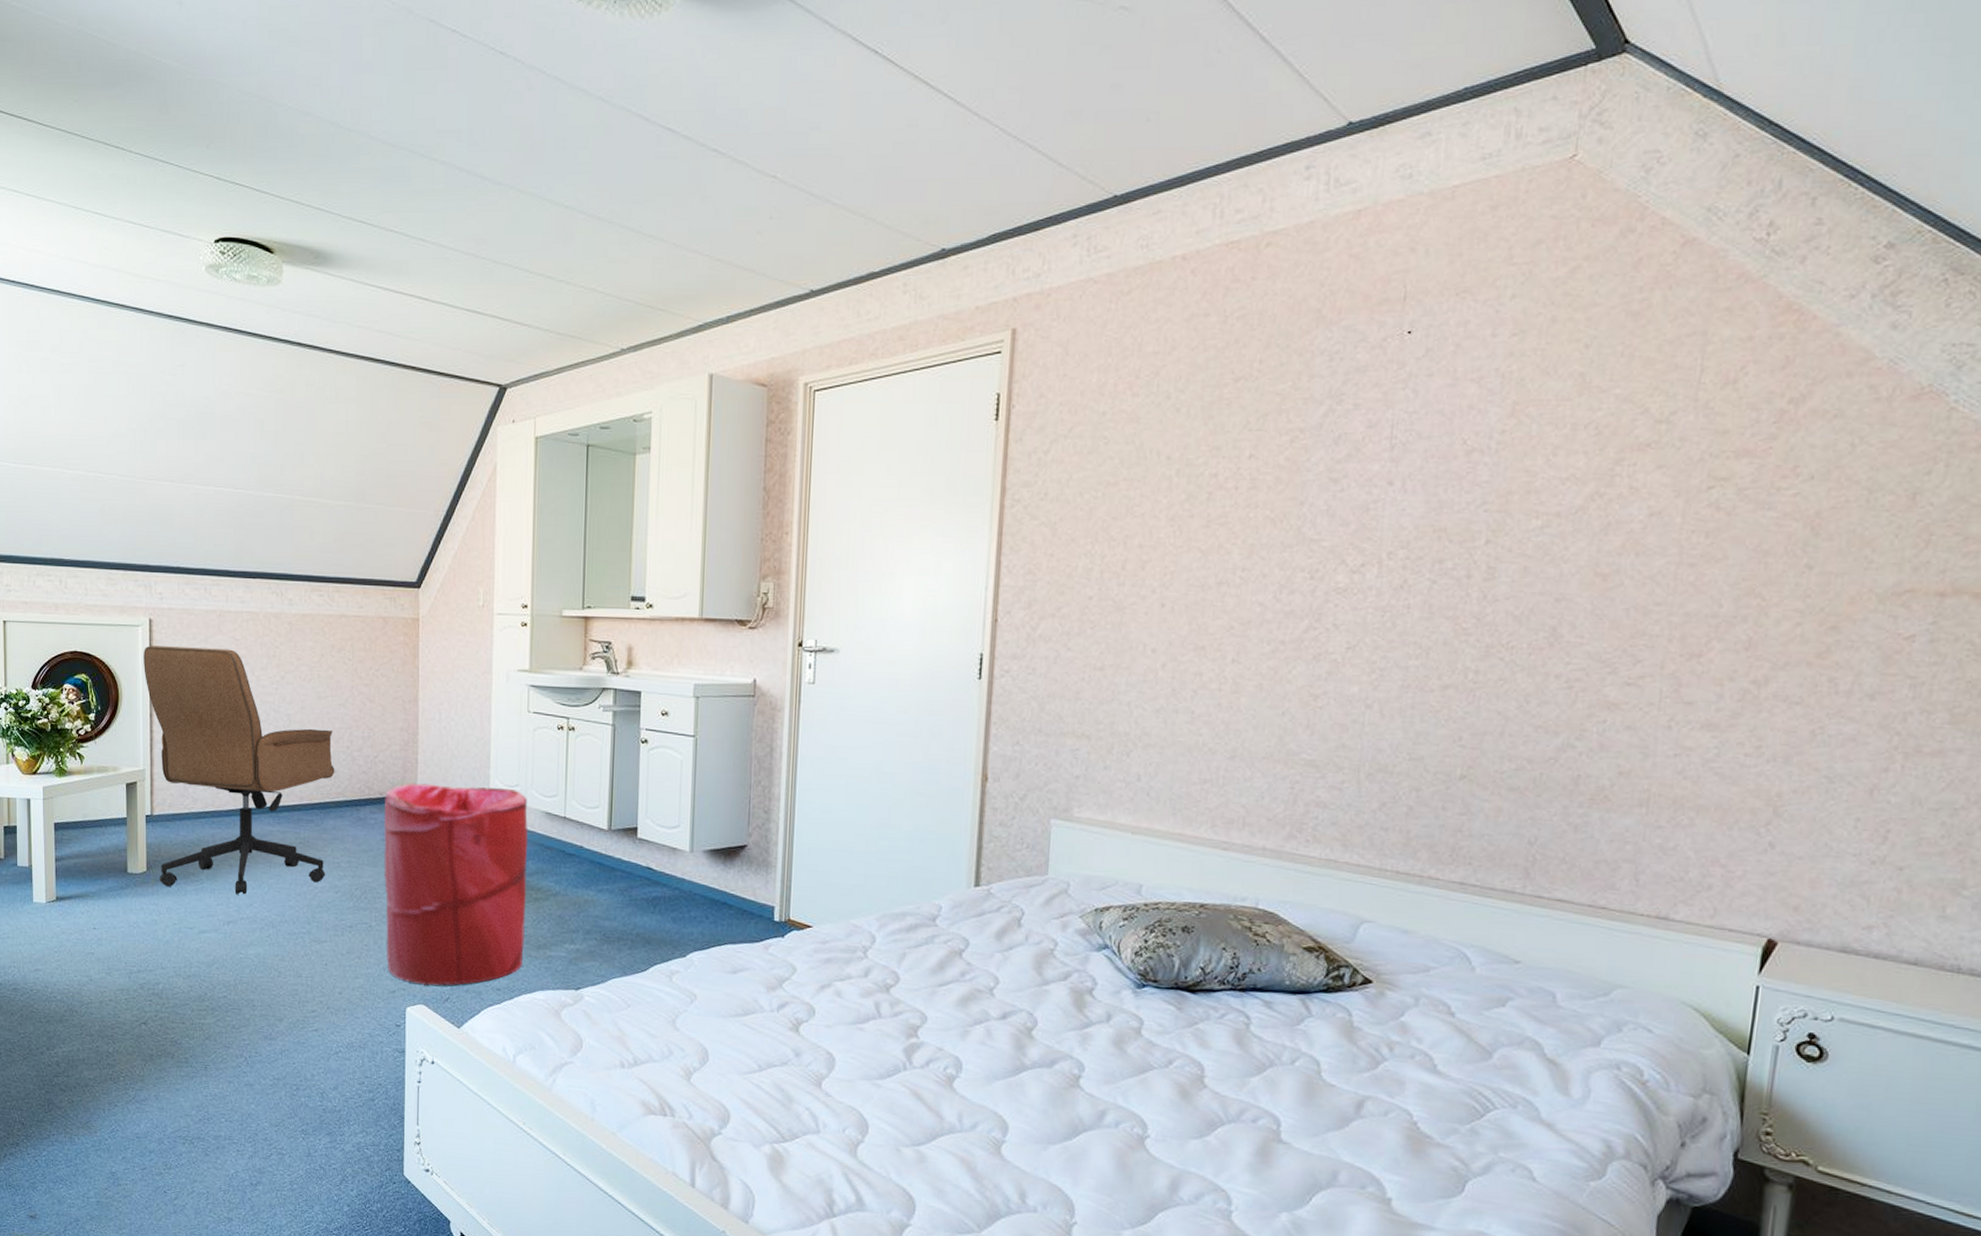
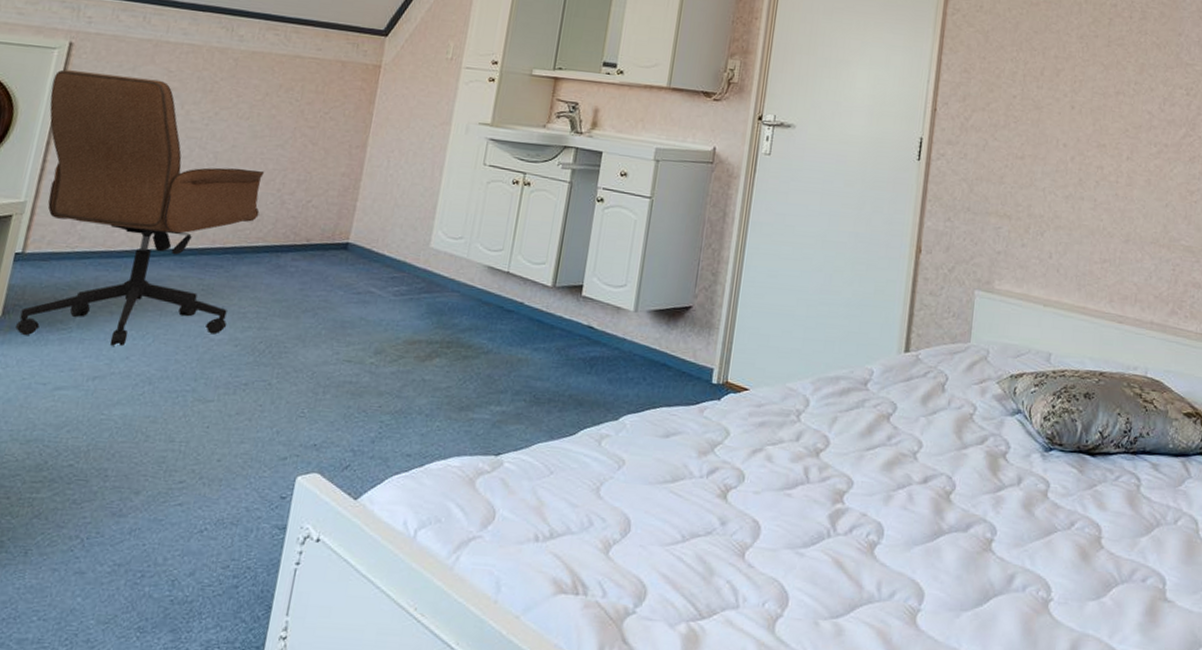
laundry hamper: present [383,783,528,986] -> none [282,230,471,451]

